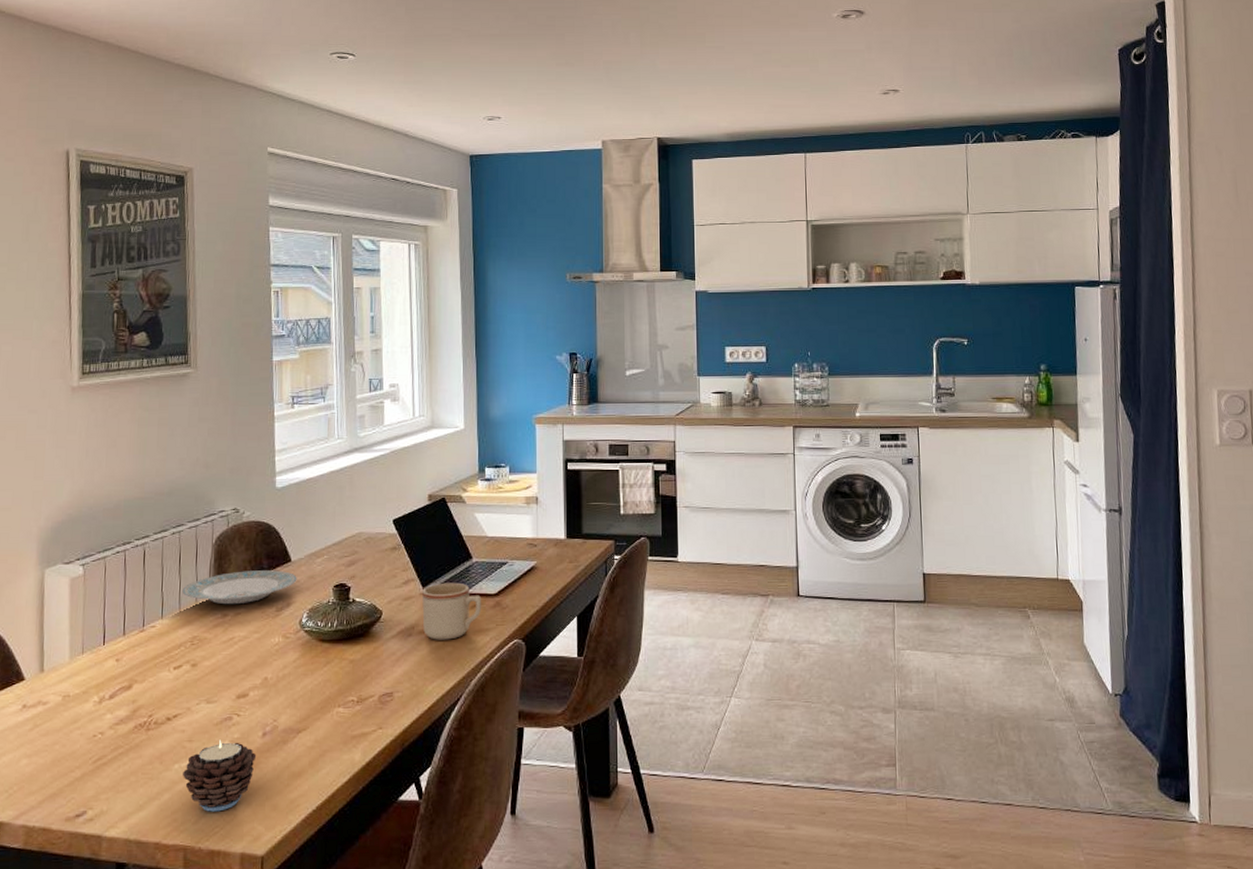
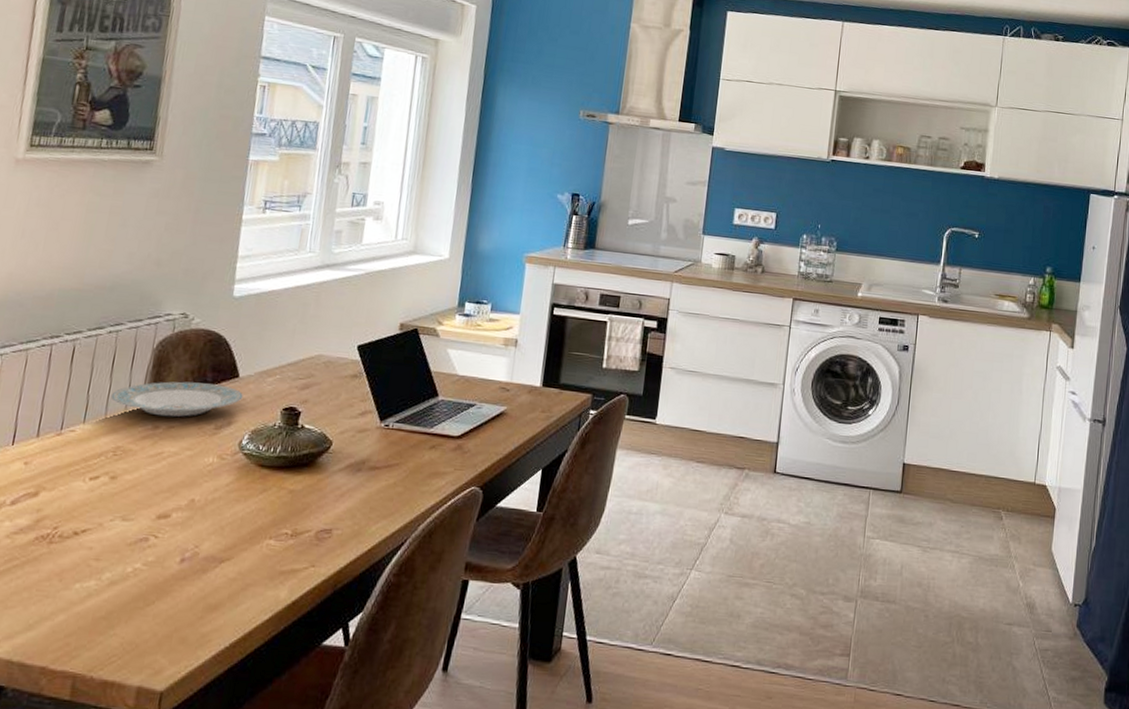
candle: present [183,739,257,812] -> none [83,561,171,640]
mug: present [422,582,482,640] -> none [374,418,443,480]

